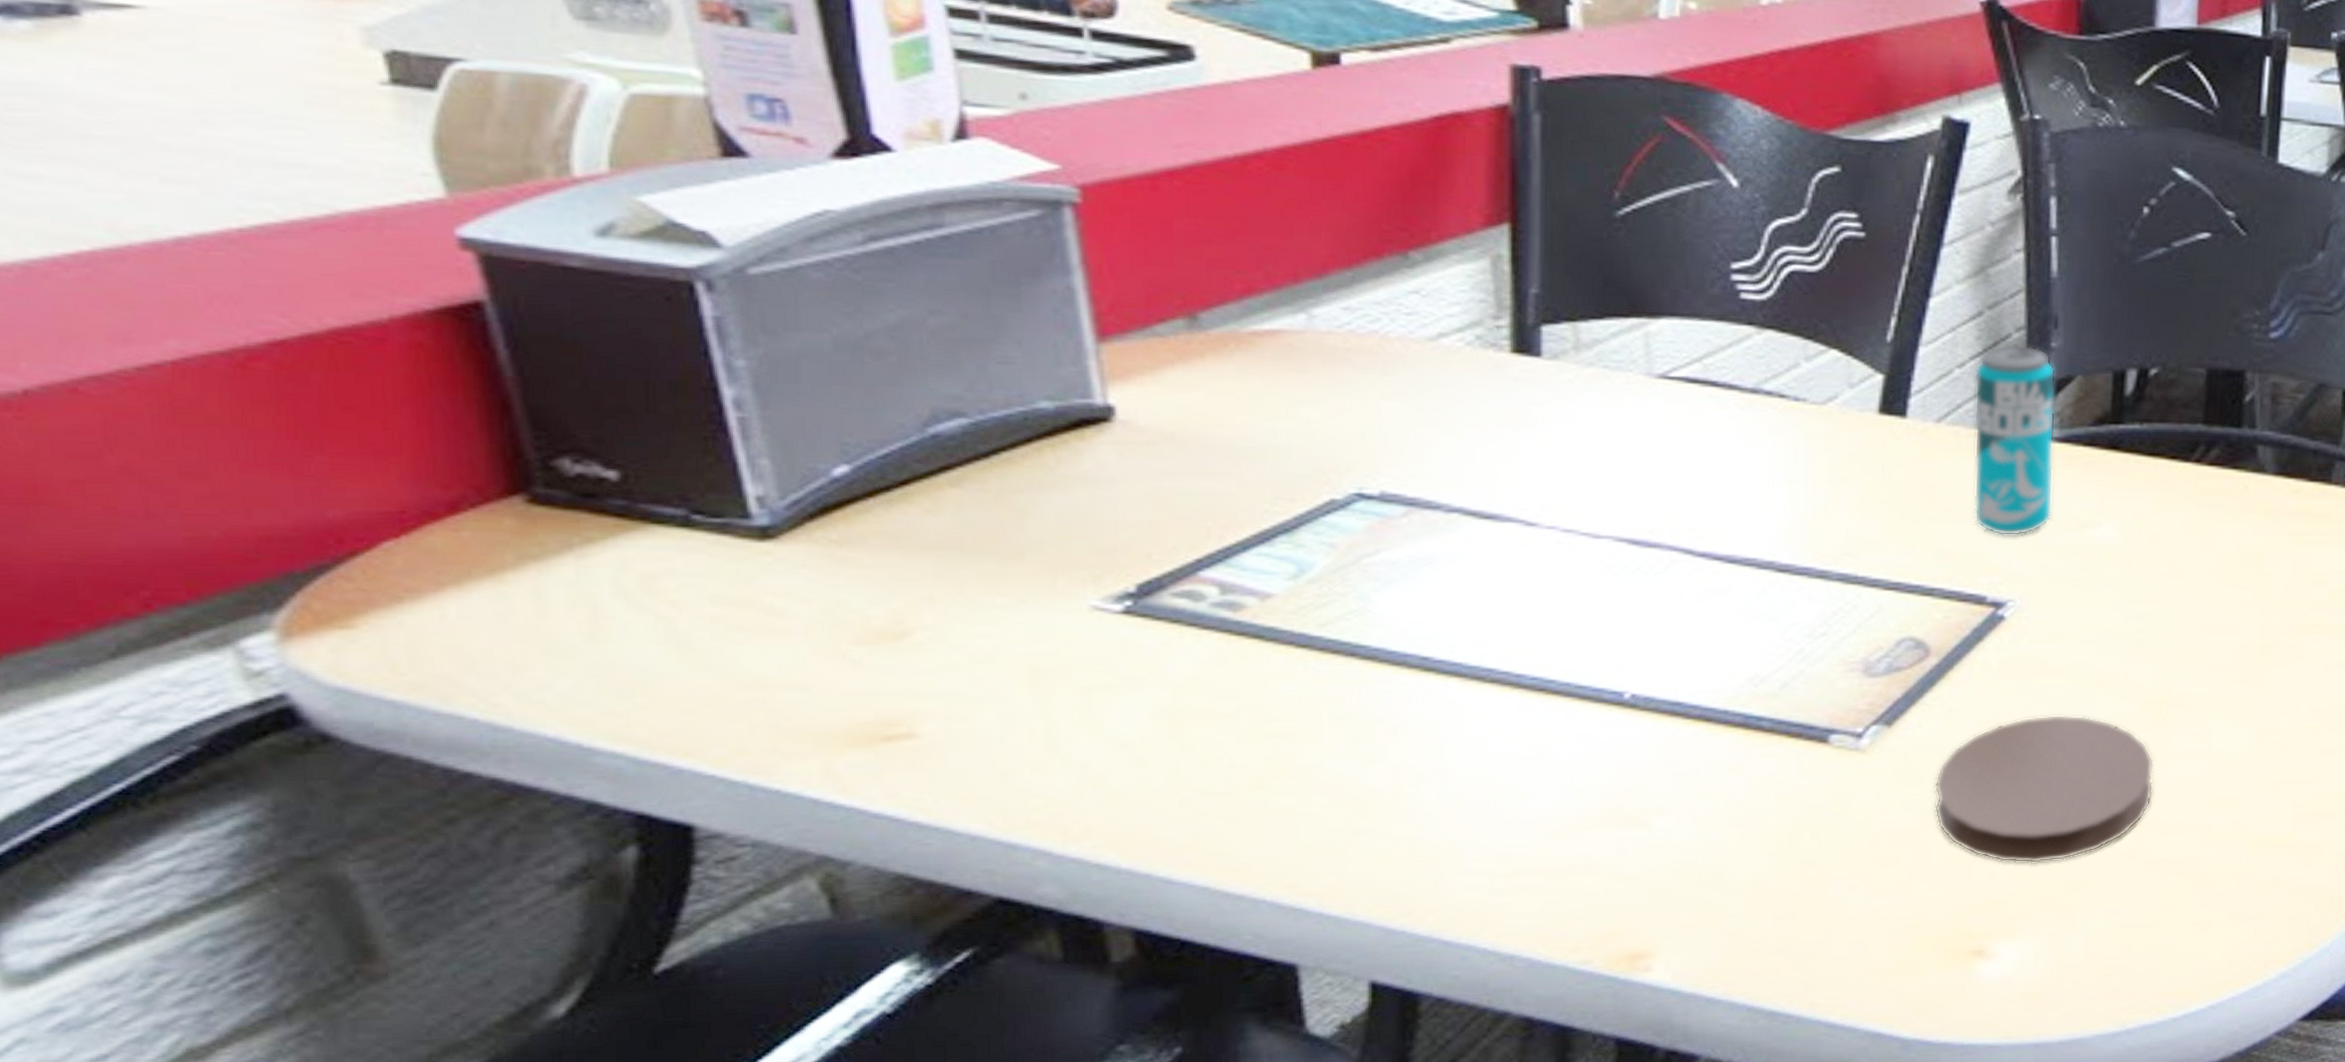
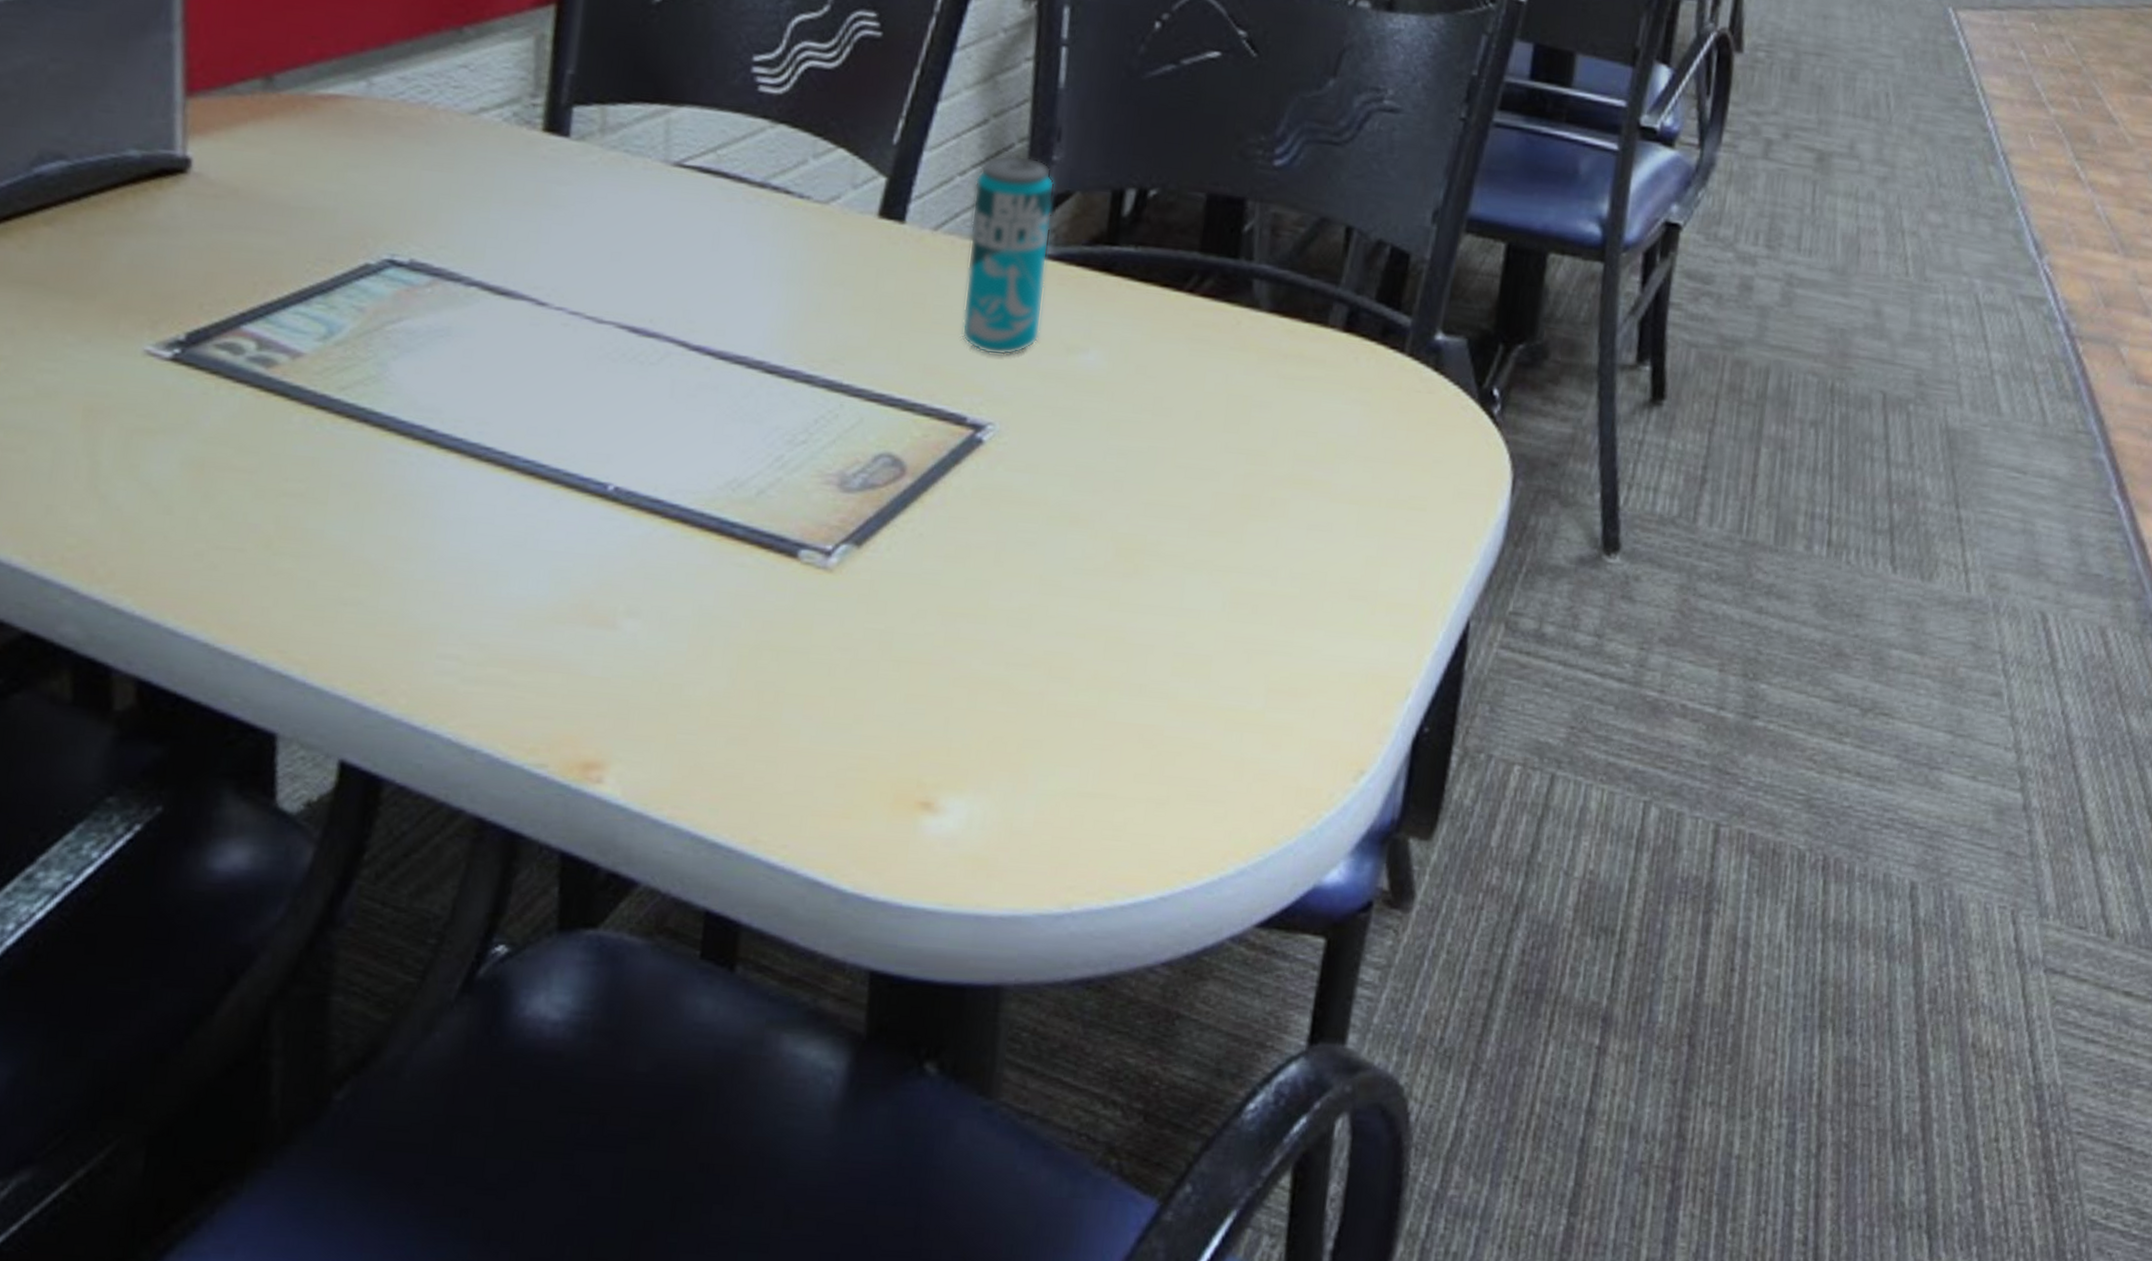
coaster: present [1934,714,2154,864] -> none [895,550,1122,713]

